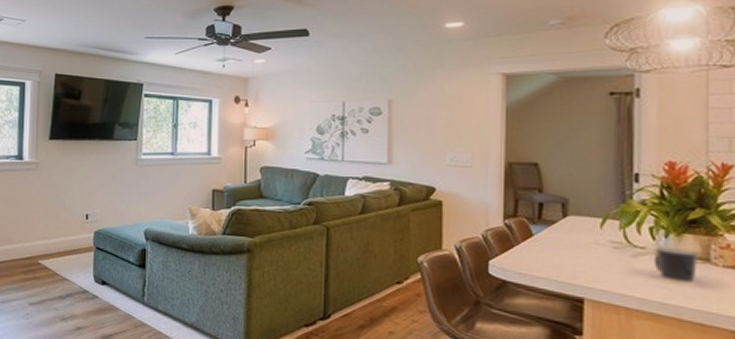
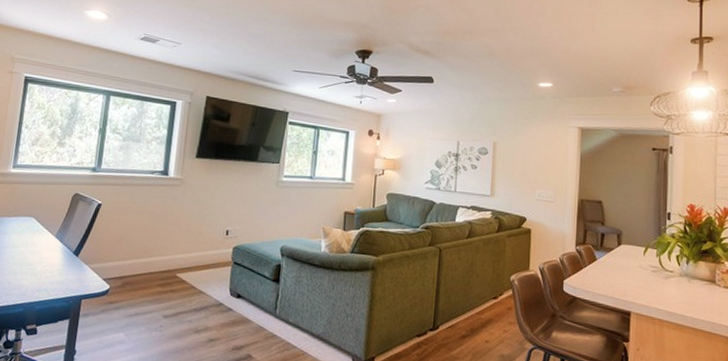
mug: present [655,247,698,285] -> none [679,271,707,302]

